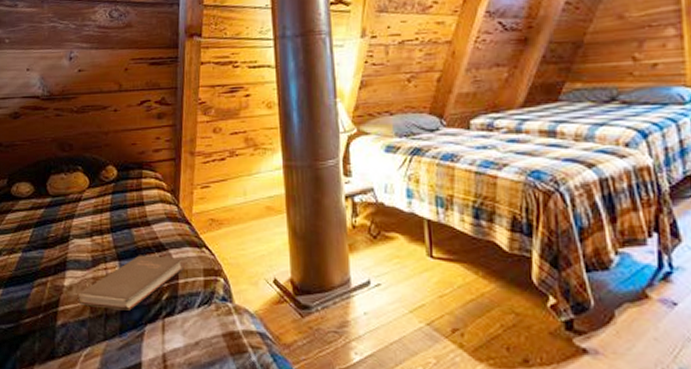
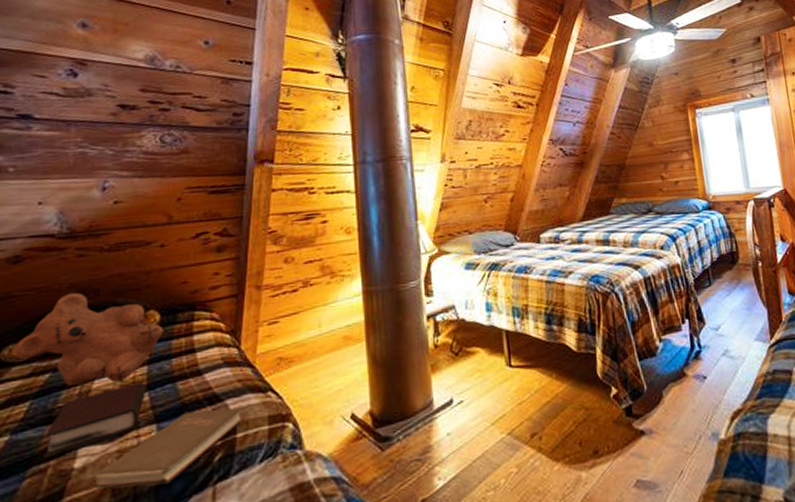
teddy bear: none [20,145,120,222] -> present [15,292,164,387]
bible: none [44,224,110,275] -> present [43,381,146,460]

